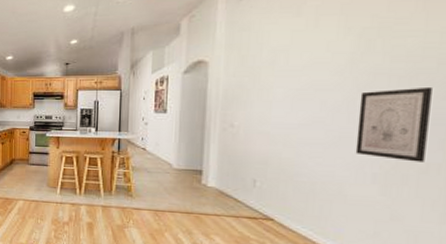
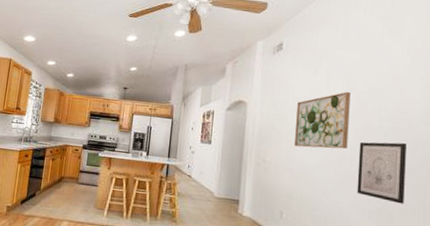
wall art: none [270,32,349,106] -> present [295,92,351,149]

